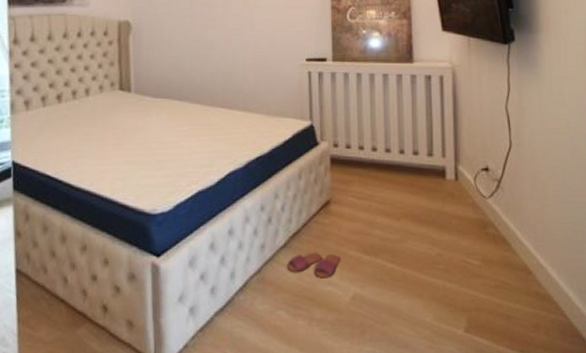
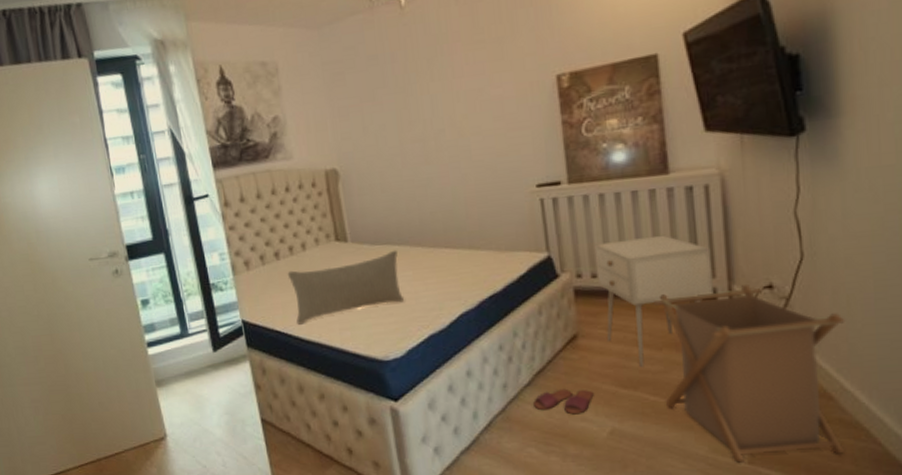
pillow: none [67,104,177,171] -> present [287,249,404,325]
nightstand: none [350,115,443,236] -> present [594,235,714,368]
laundry basket: none [395,165,541,331] -> present [653,283,846,463]

